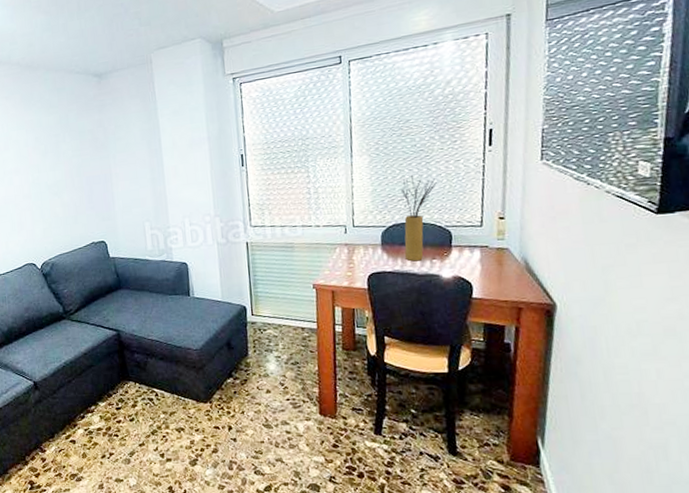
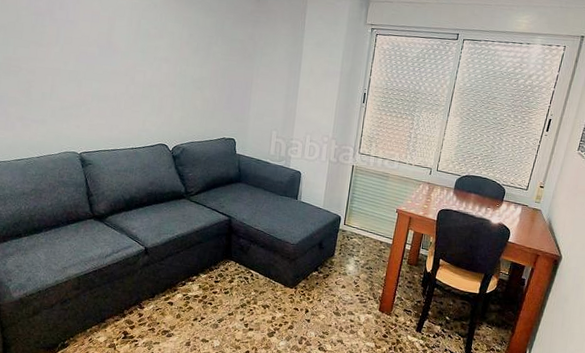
vase: present [400,174,437,262] -> none [469,140,504,207]

